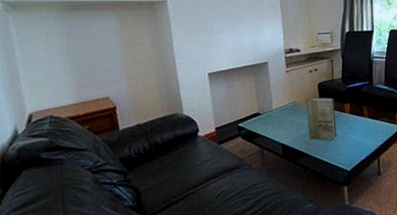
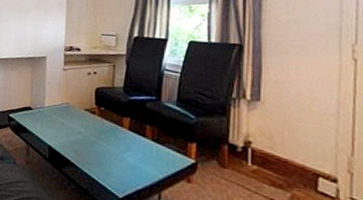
book: present [306,97,337,141] -> none [78,102,112,158]

